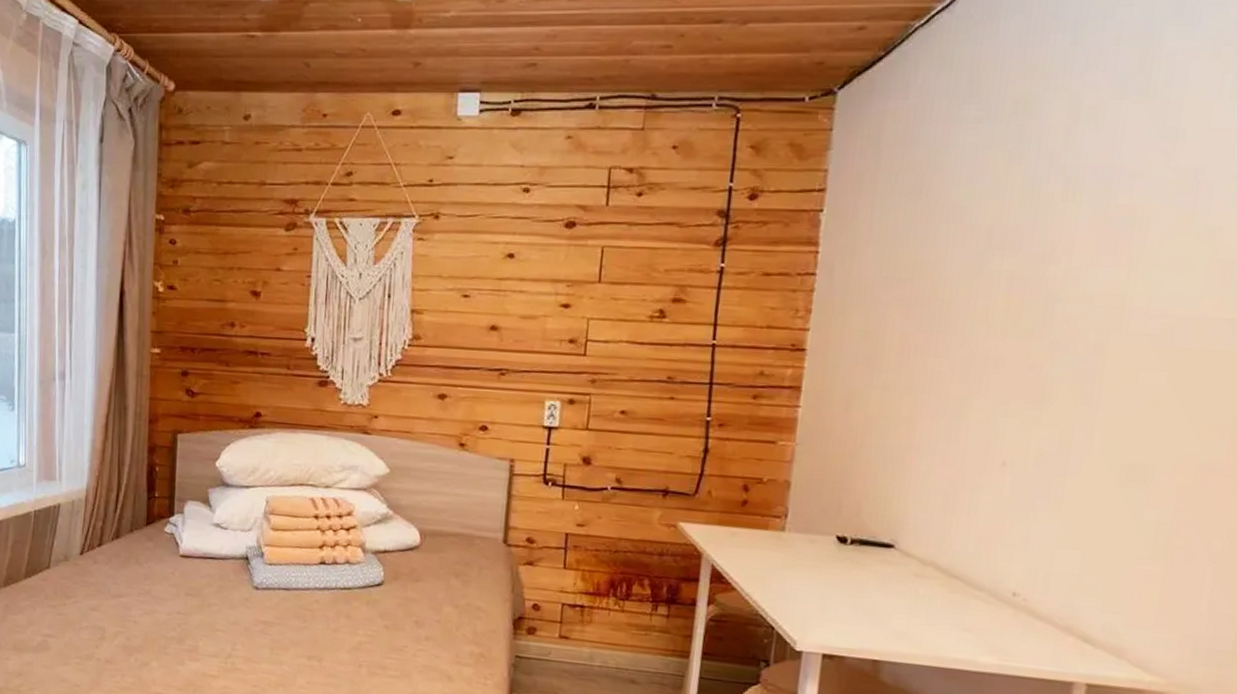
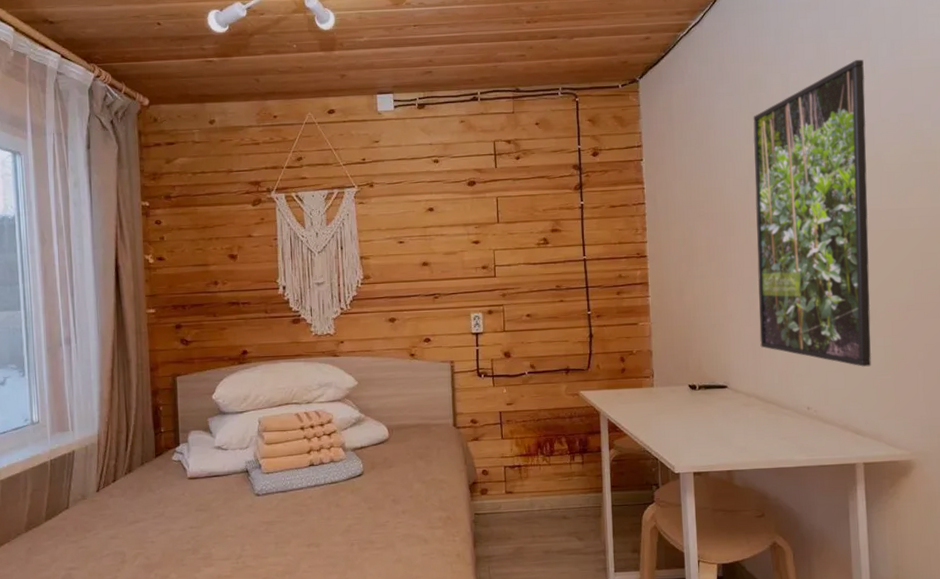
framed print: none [956,77,1220,549] -> present [753,60,872,367]

